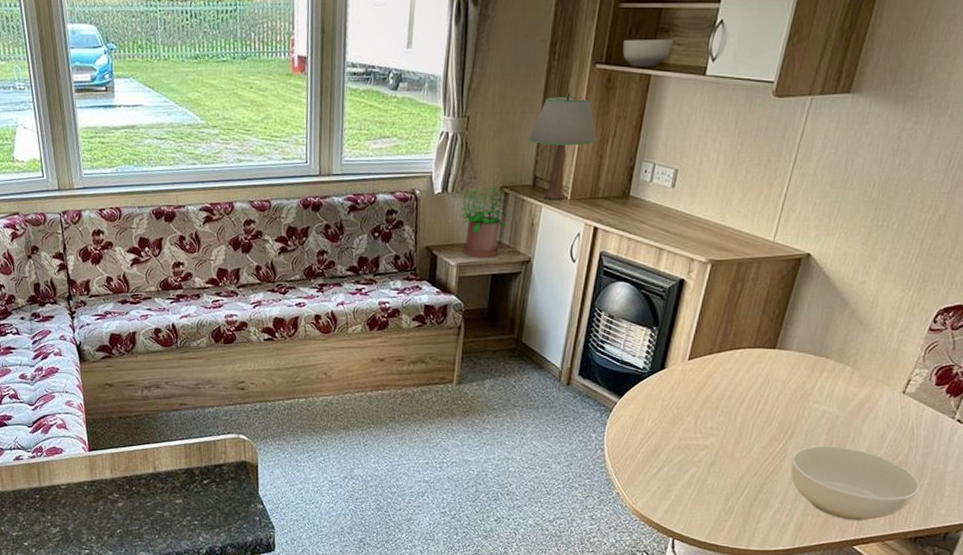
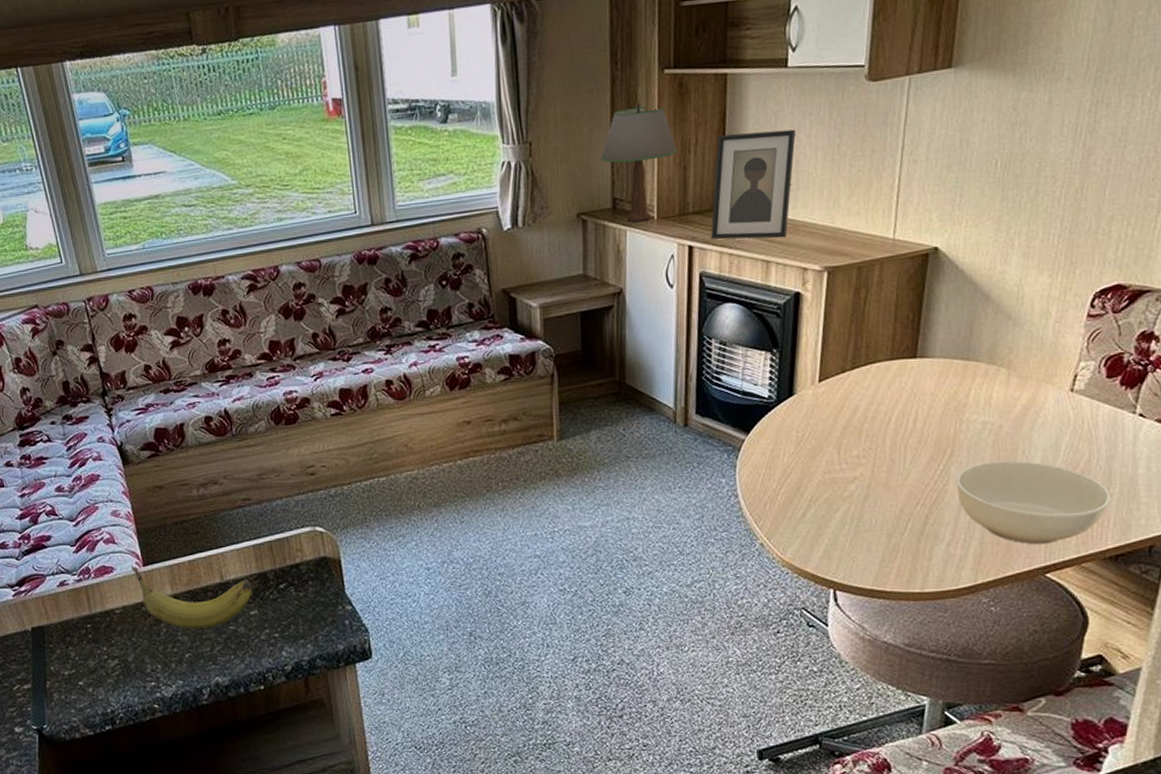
fruit: none [78,450,180,510] -> present [131,566,252,629]
potted plant: present [456,186,508,258] -> none [529,214,589,295]
picture frame: none [614,131,704,230] -> present [711,129,796,240]
bowl: present [622,38,674,67] -> none [691,32,746,68]

